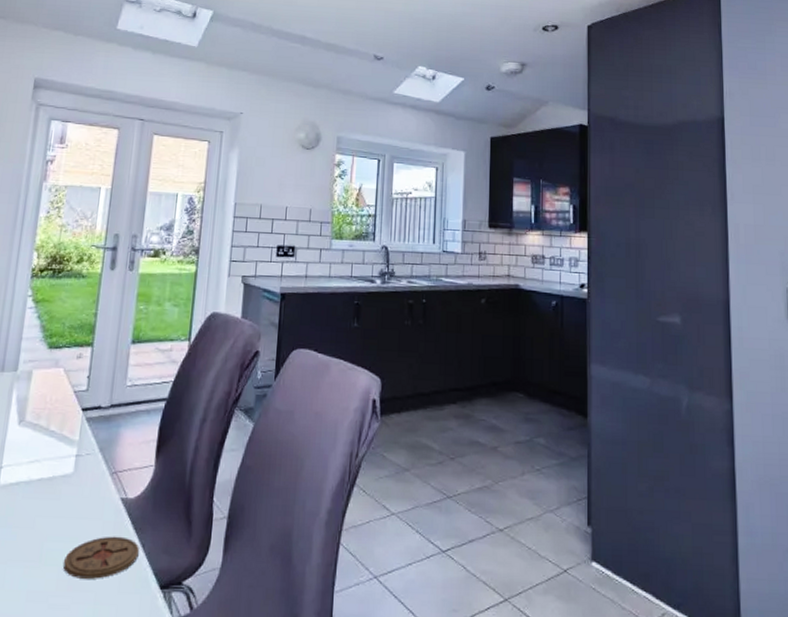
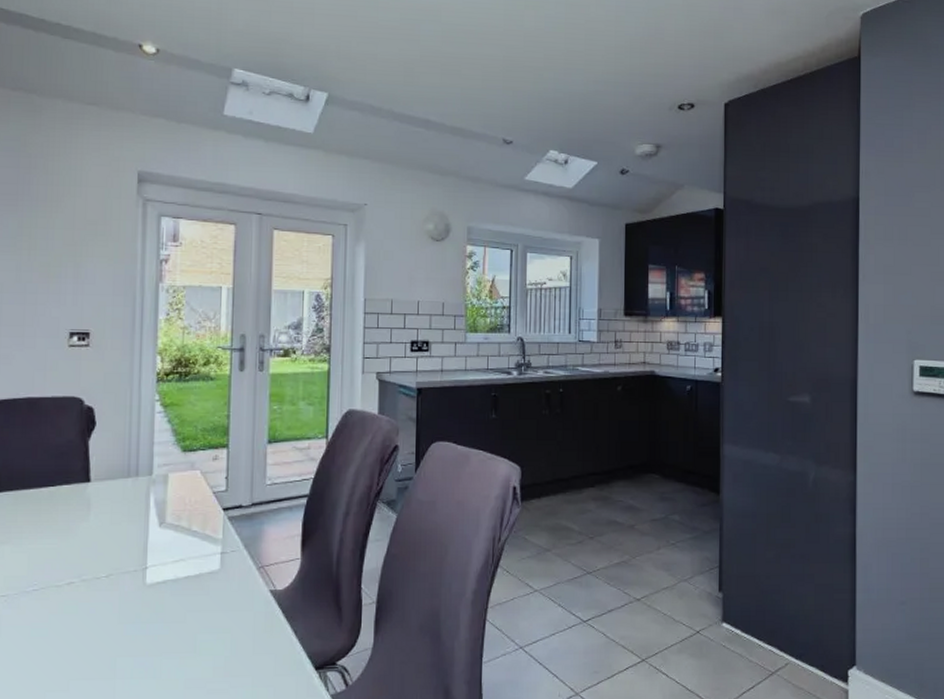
coaster: present [63,536,140,579] -> none [217,625,293,665]

